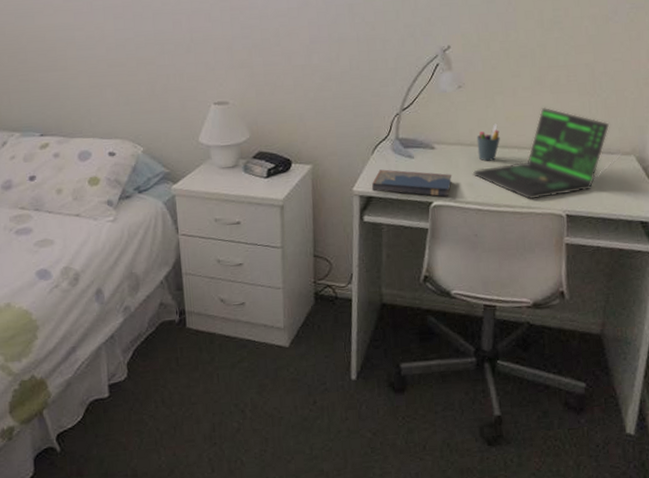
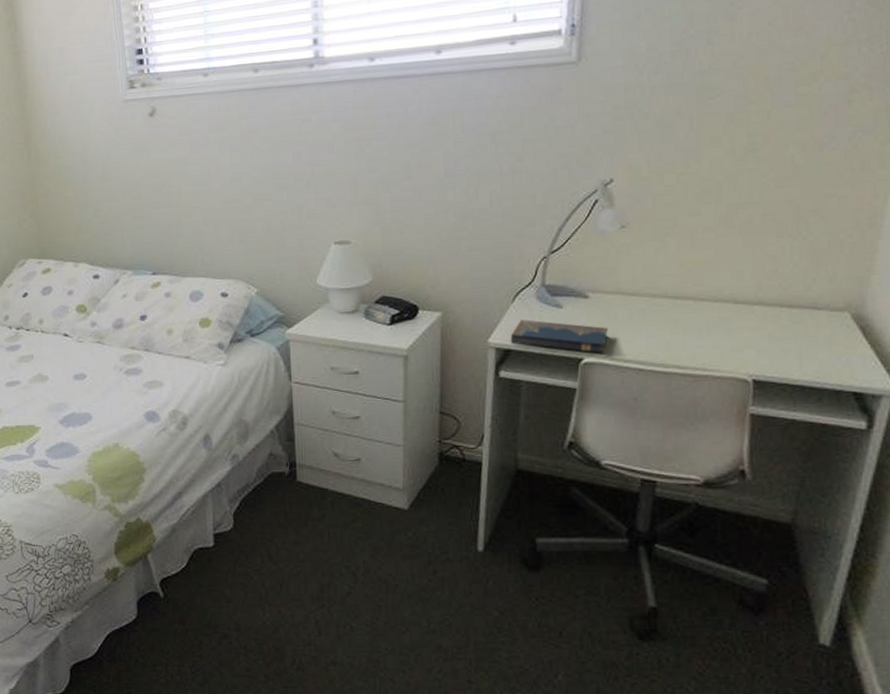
laptop: present [472,107,623,200] -> none [634,251,833,361]
pen holder: present [476,123,500,161] -> none [641,270,671,314]

